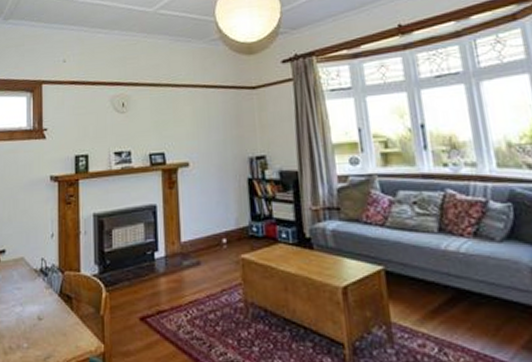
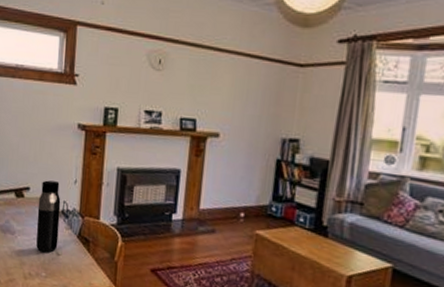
water bottle: none [14,239,39,320] -> present [36,180,61,253]

